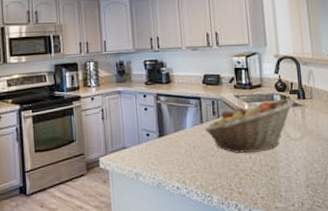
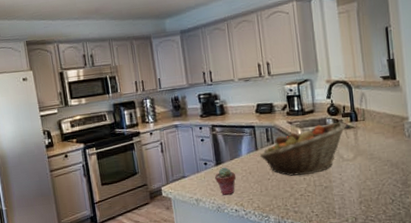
potted succulent: none [157,140,180,170] -> present [215,167,236,195]

